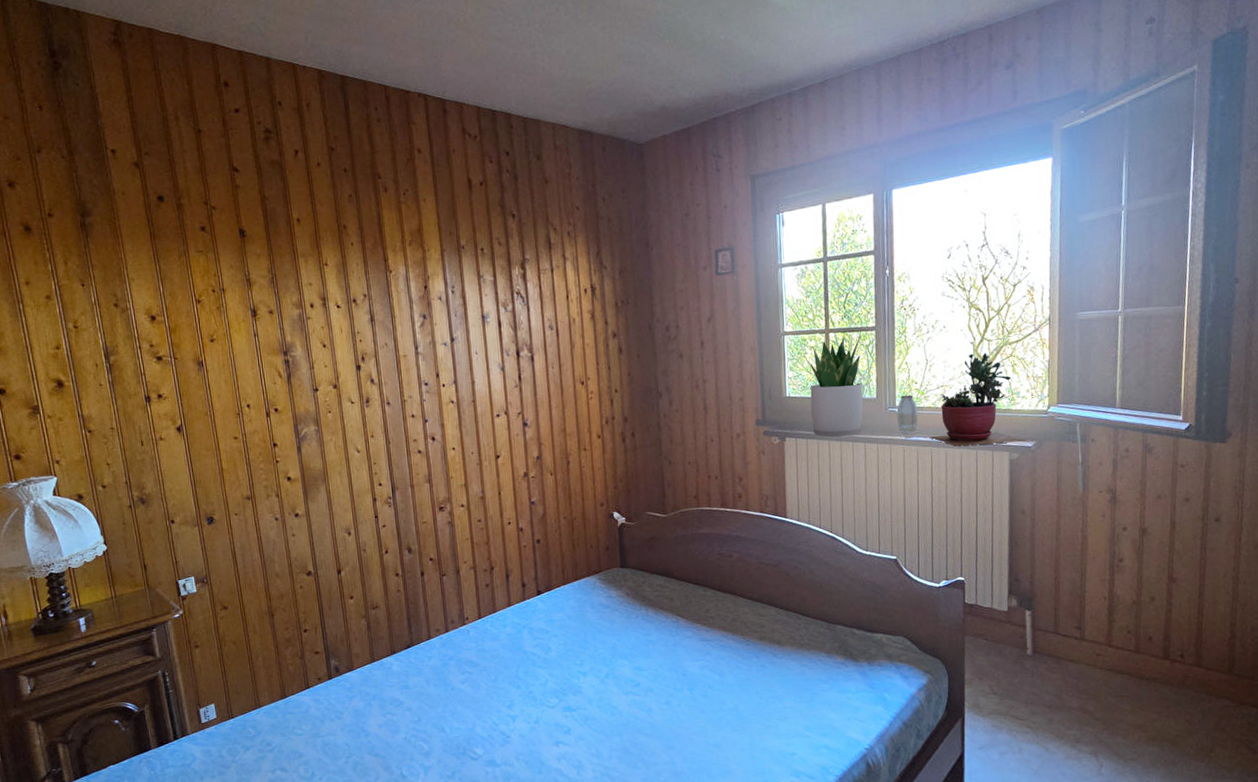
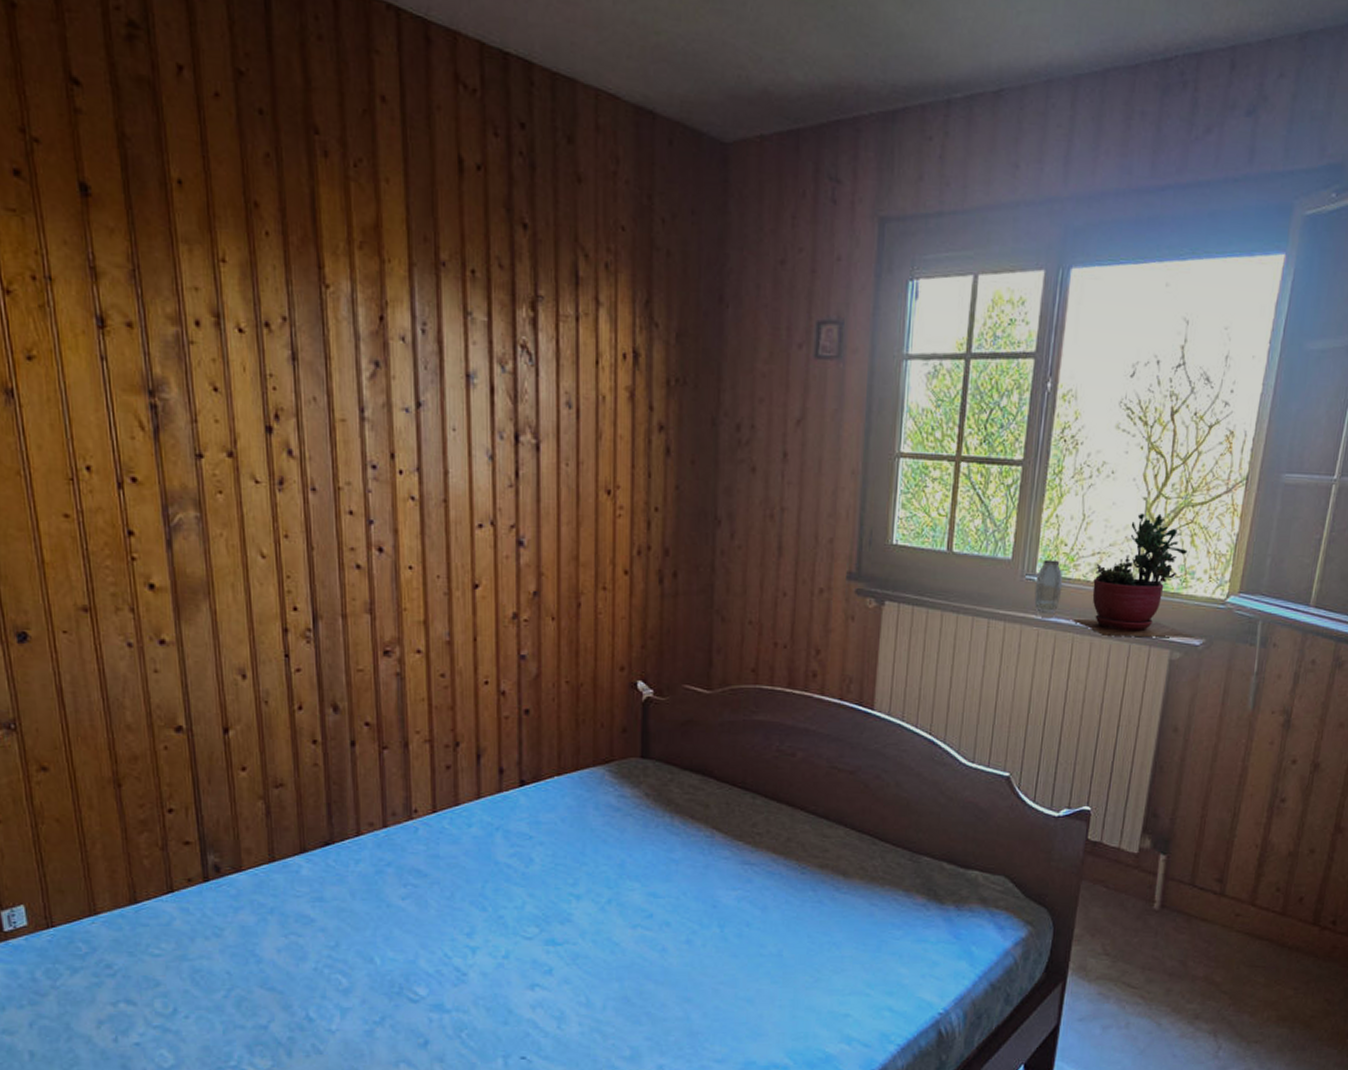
planter: present [807,333,863,437] -> none [922,464,1003,608]

